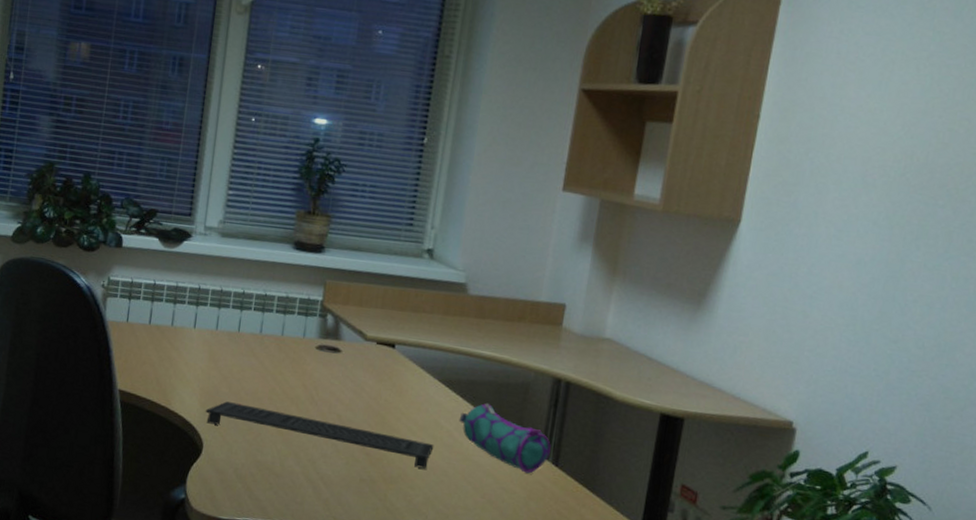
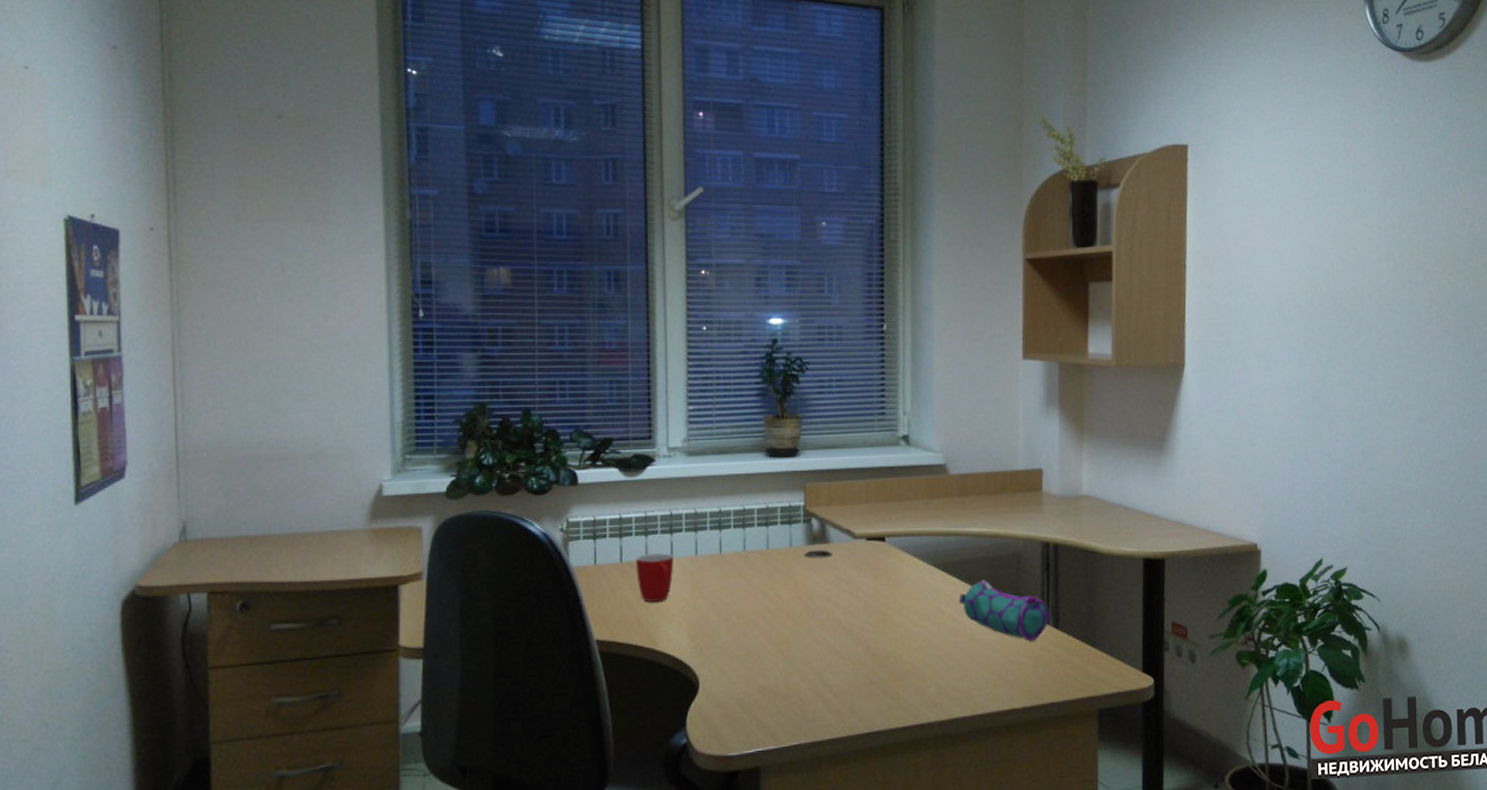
mug: none [161,320,197,366] -> present [636,553,674,602]
keyboard: present [205,401,434,469] -> none [696,629,938,659]

